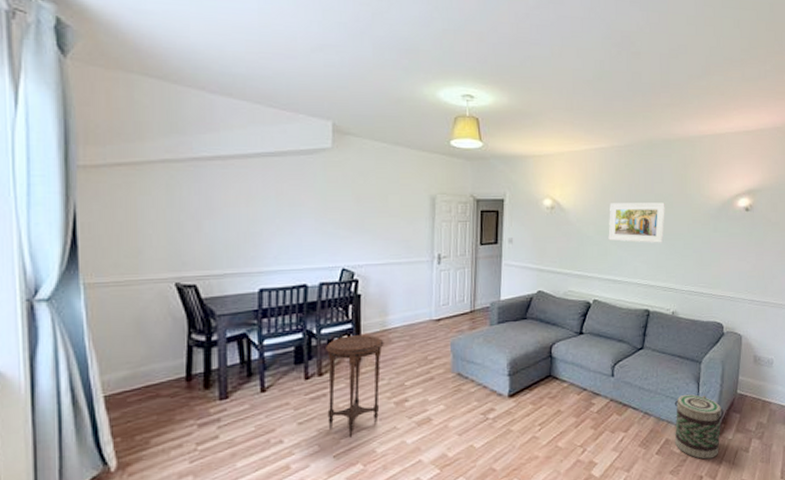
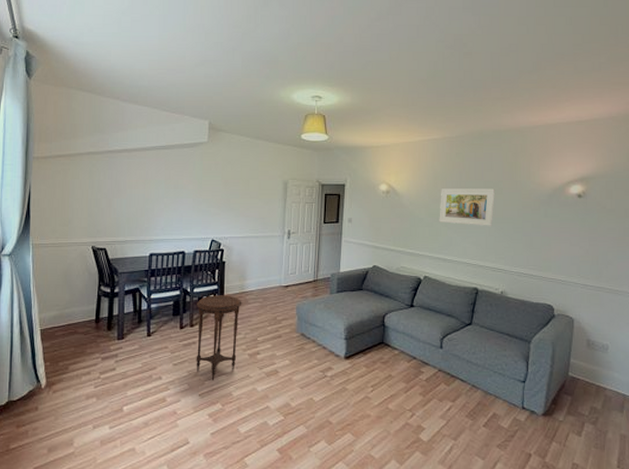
basket: present [674,394,724,459] -> none [502,372,554,438]

